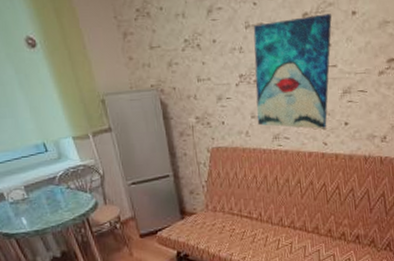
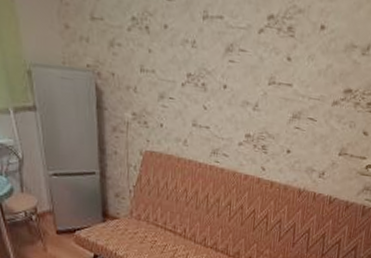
wall art: present [253,14,332,130] -> none [198,16,300,153]

